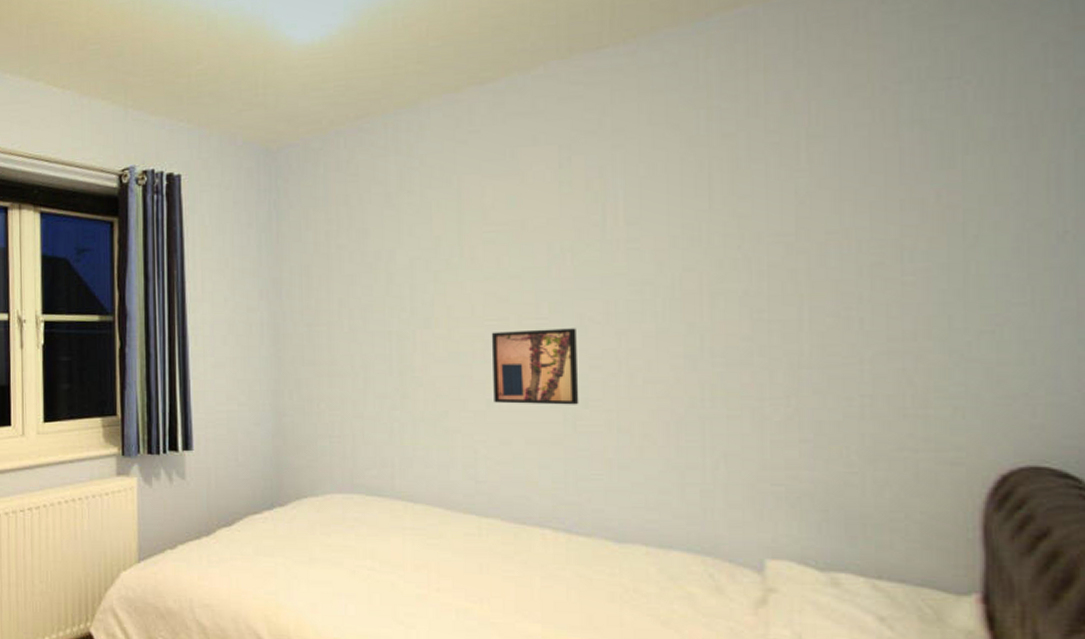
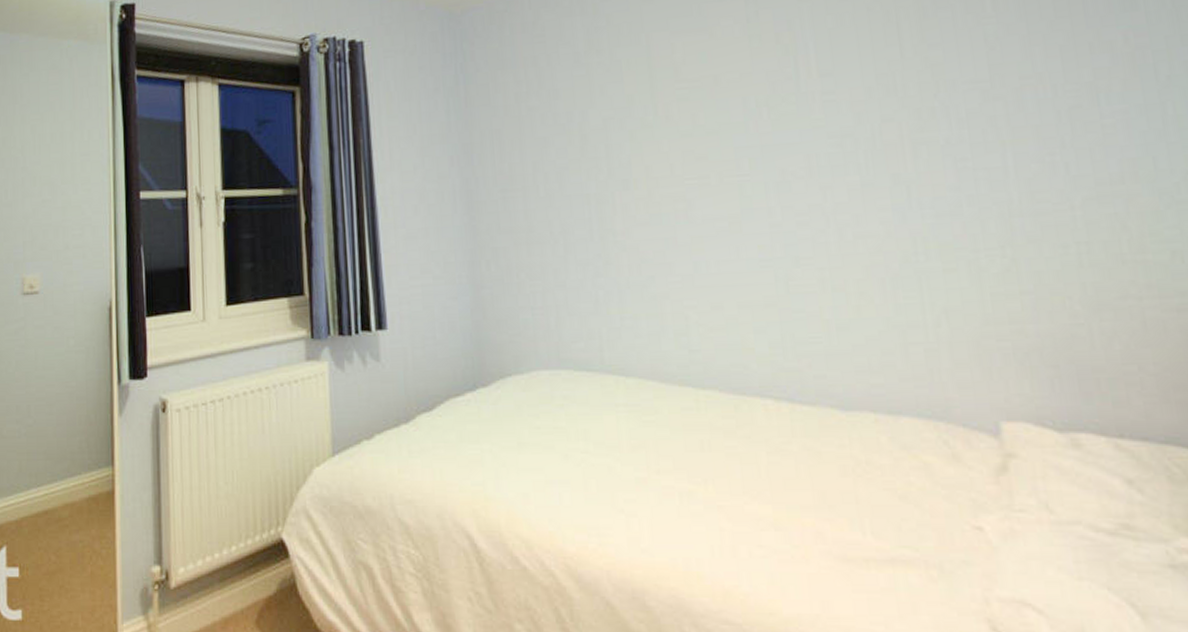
wall art: present [491,328,579,405] -> none [692,184,790,266]

